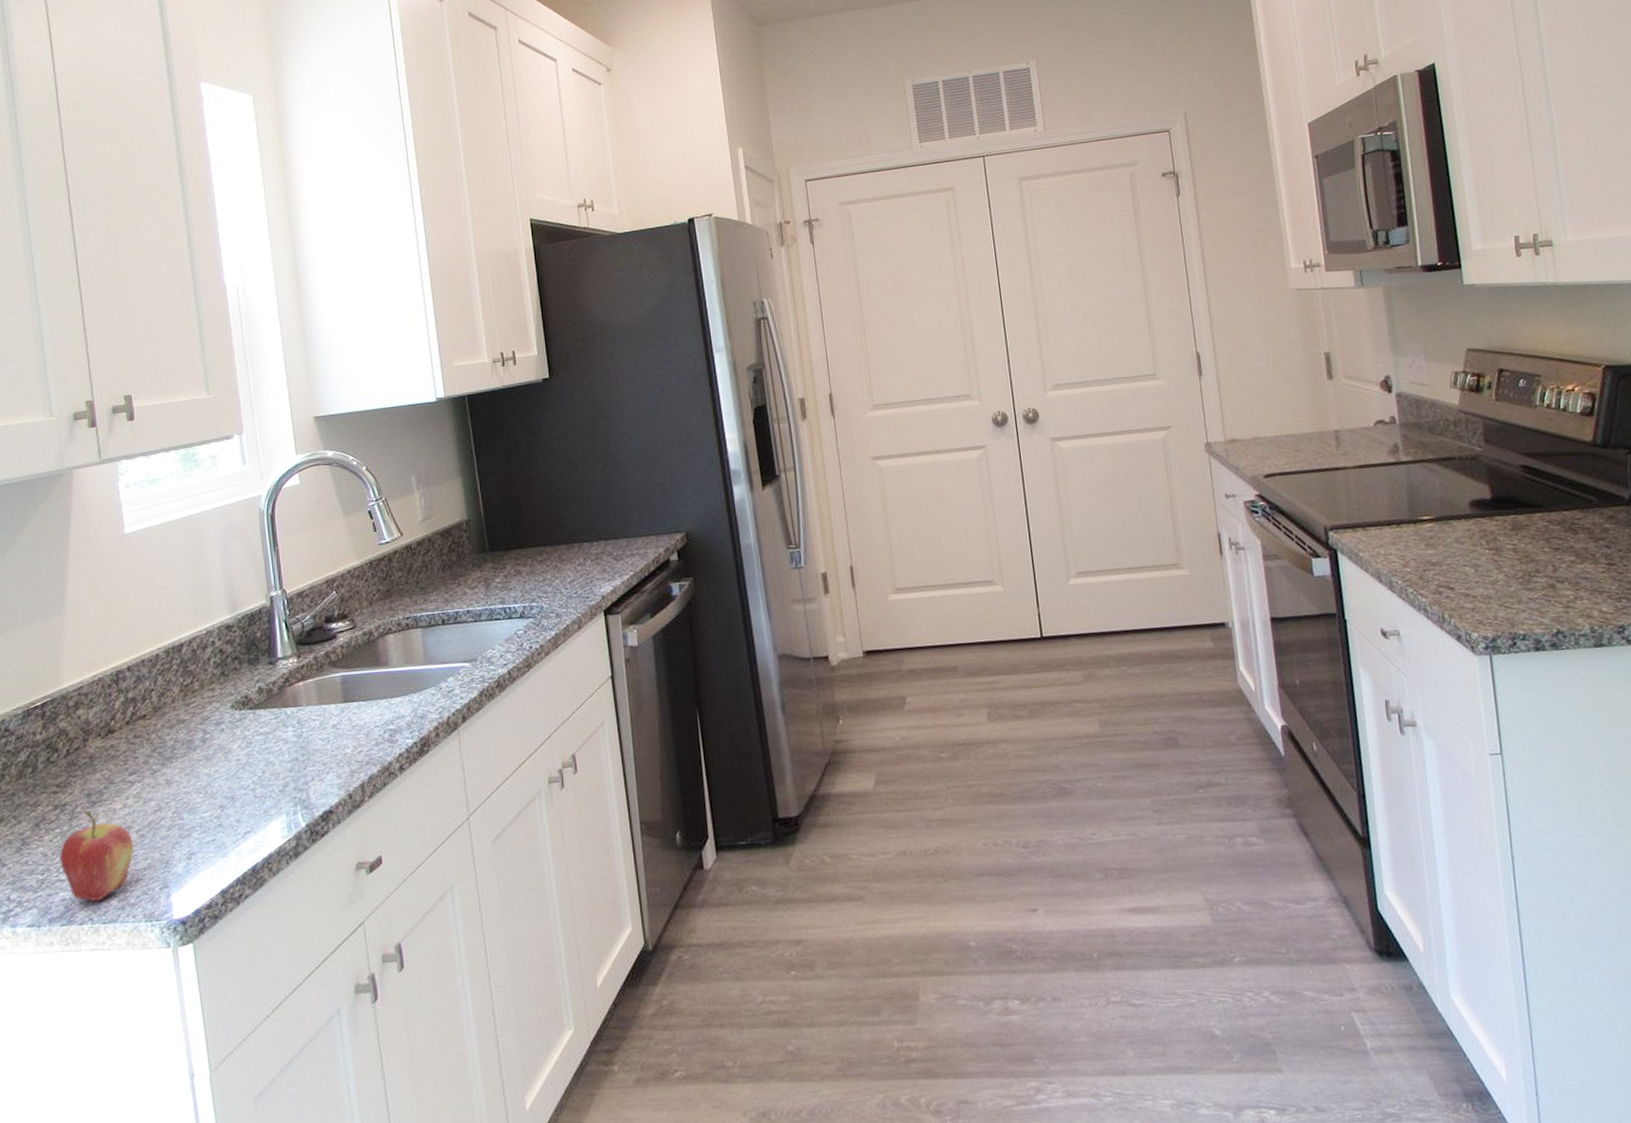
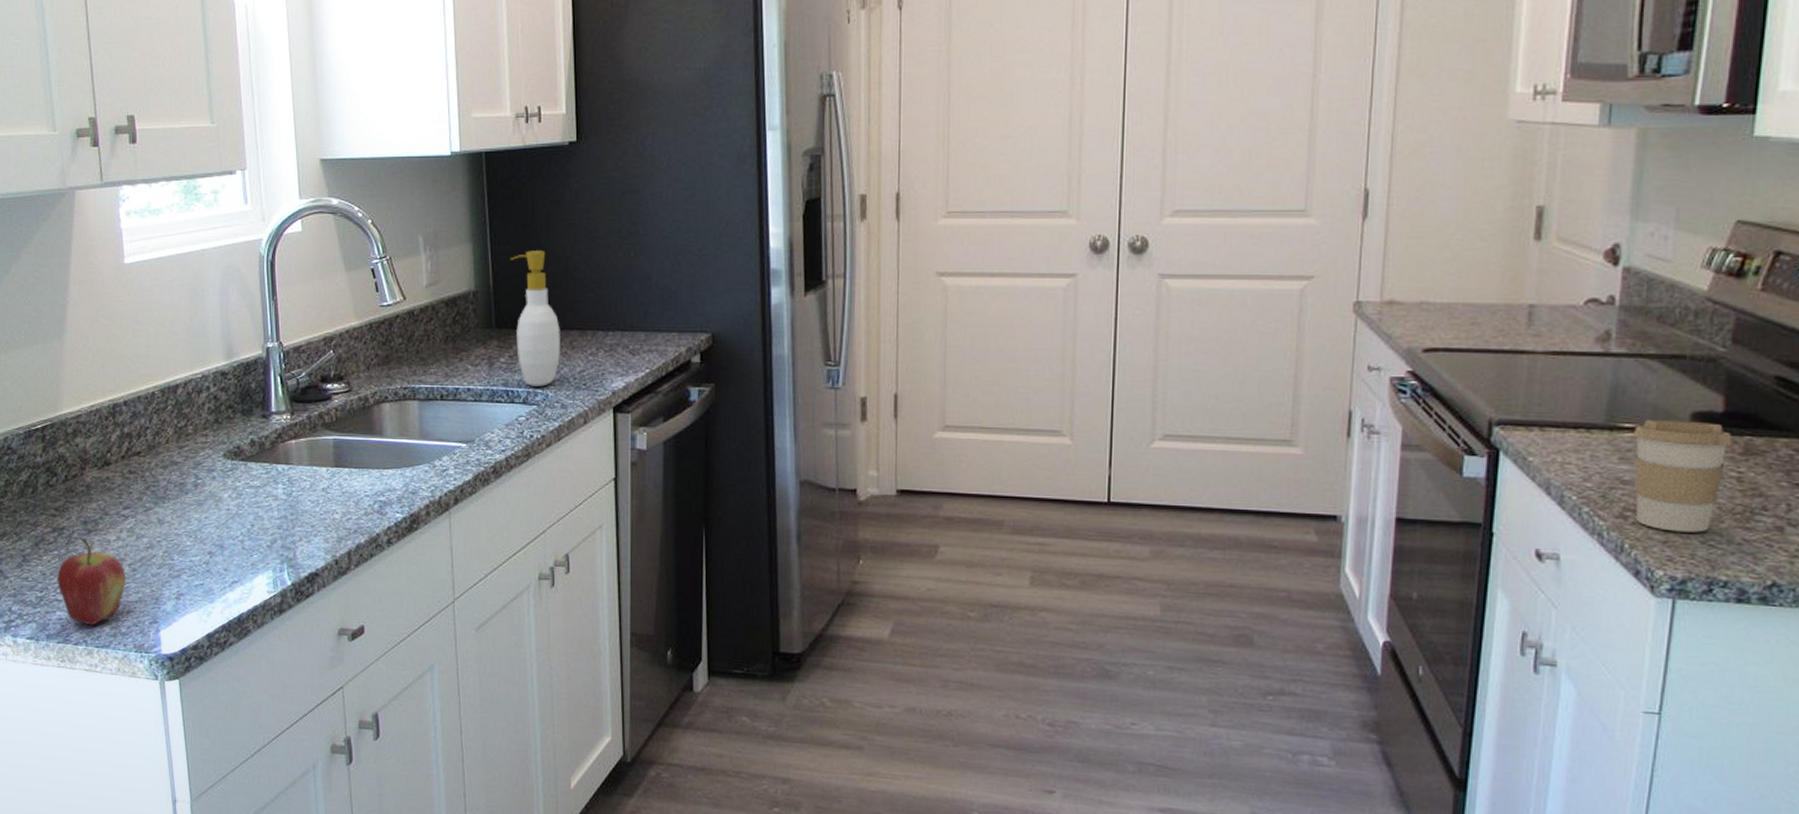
soap bottle: none [498,476,551,601] -> present [510,249,561,387]
coffee cup: none [1431,508,1503,600] -> present [1634,419,1732,533]

